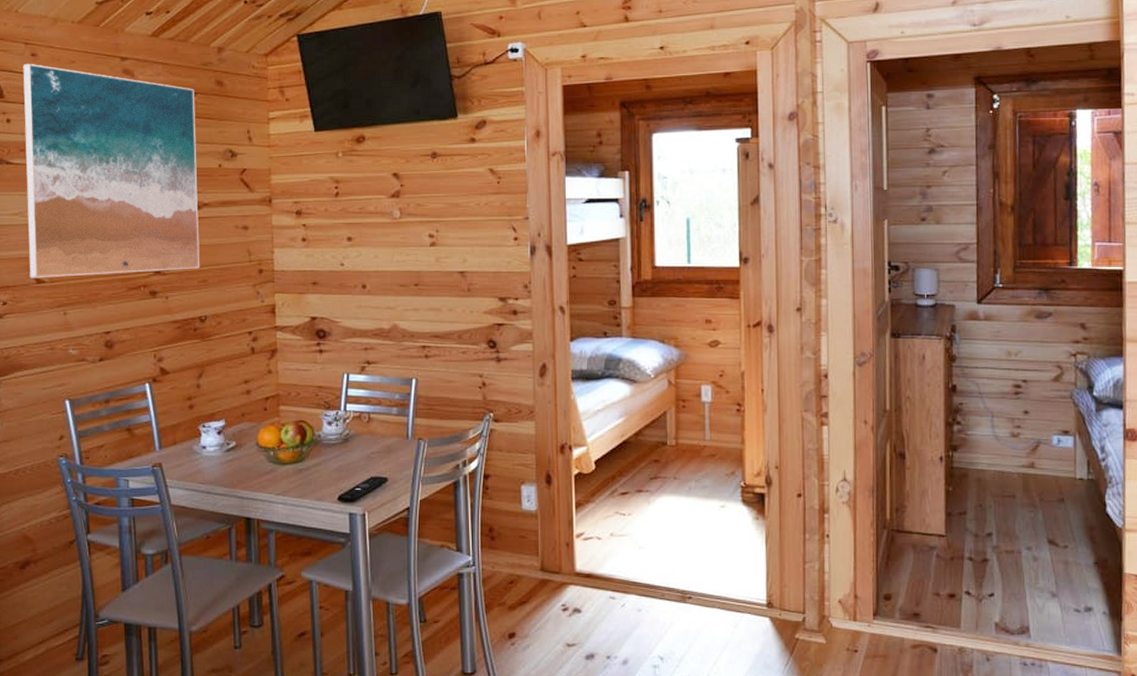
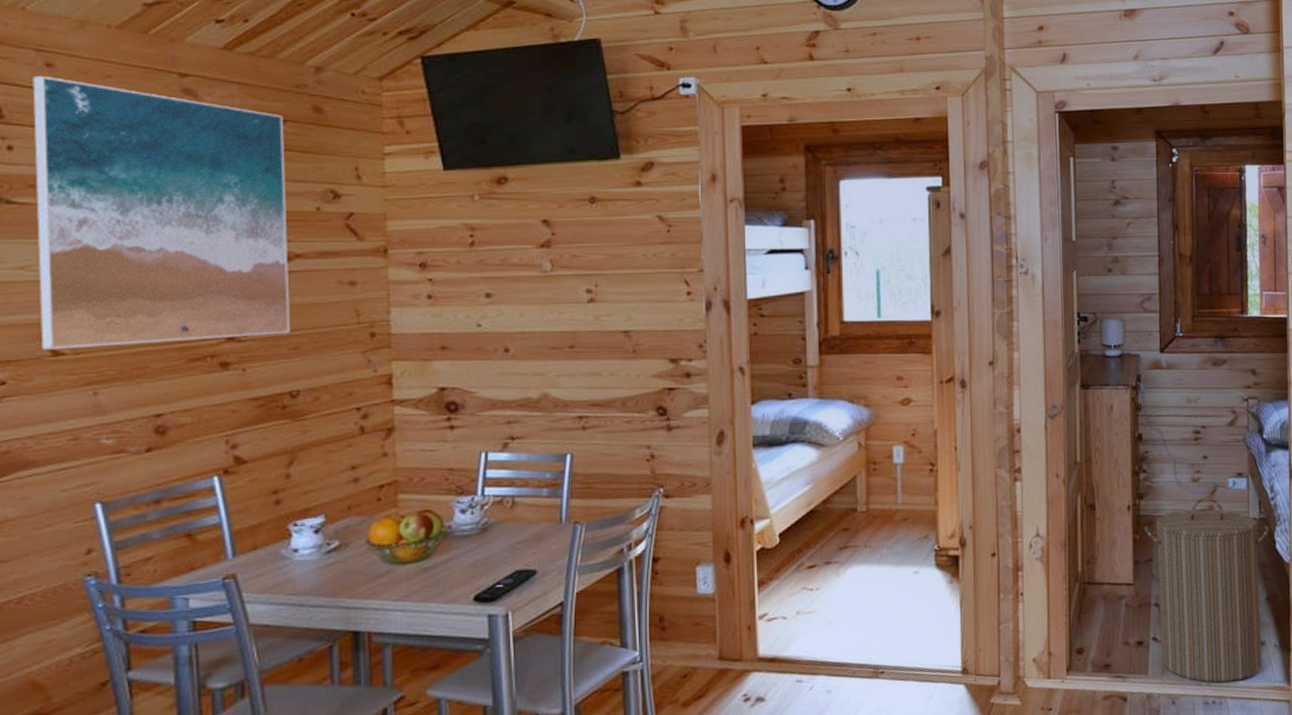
laundry hamper: none [957,453,1099,645] -> present [1144,497,1269,683]

